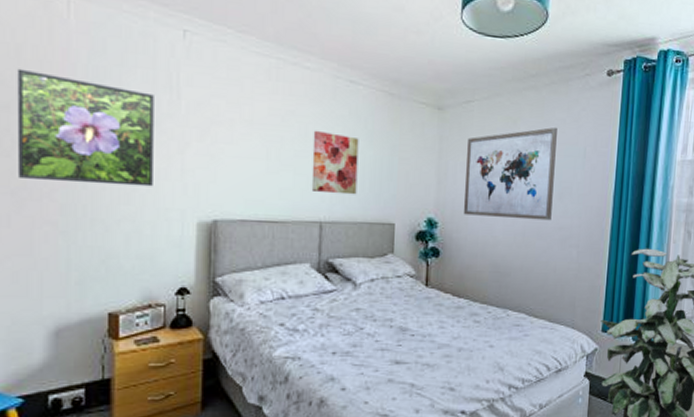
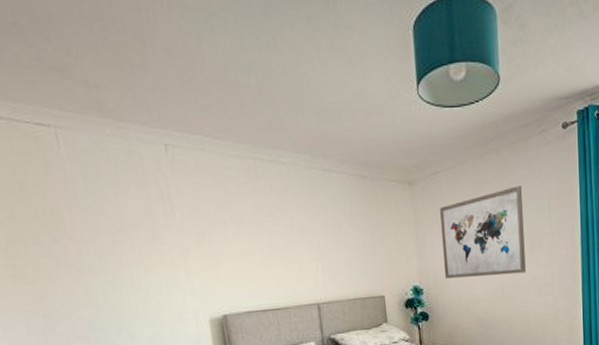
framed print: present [16,68,154,187] -> none [24,202,165,302]
wall art: present [311,130,359,195] -> none [298,220,346,277]

